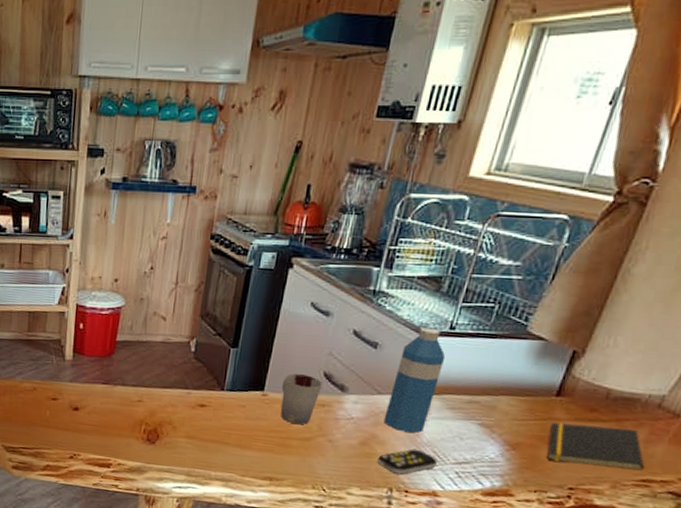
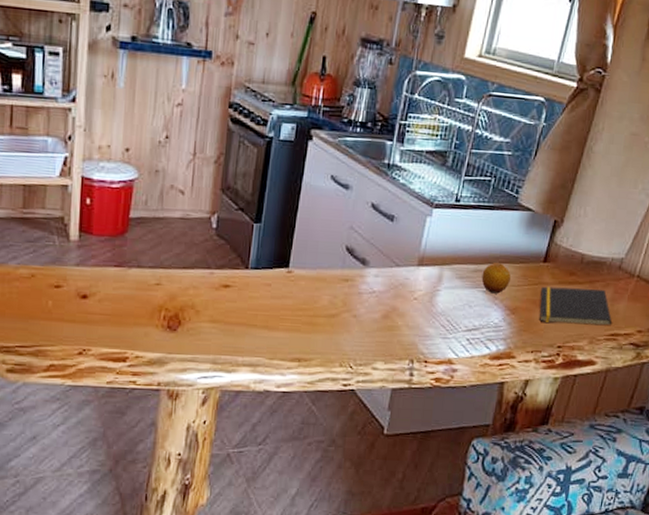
cup: present [281,373,322,425] -> none [306,248,345,301]
remote control: present [377,449,437,475] -> none [399,319,451,345]
water bottle: present [383,327,446,433] -> none [402,200,453,304]
fruit: none [476,394,514,427] -> present [481,263,512,294]

